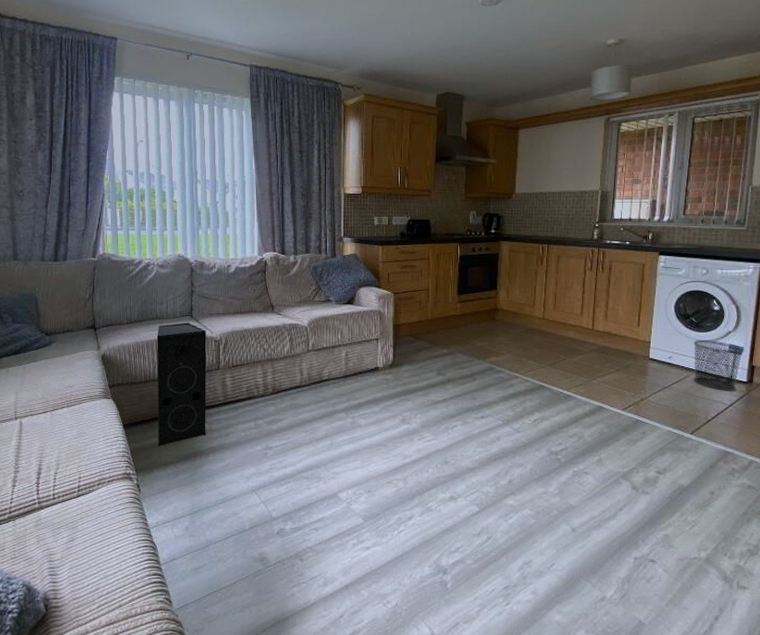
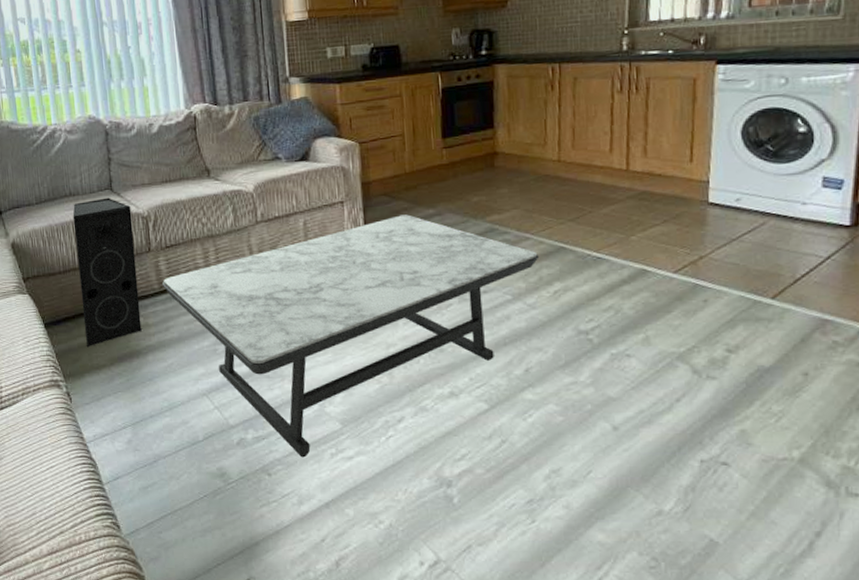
coffee table: none [226,352,525,547] -> present [161,214,540,458]
waste bin: present [693,340,744,391] -> none [770,173,845,240]

